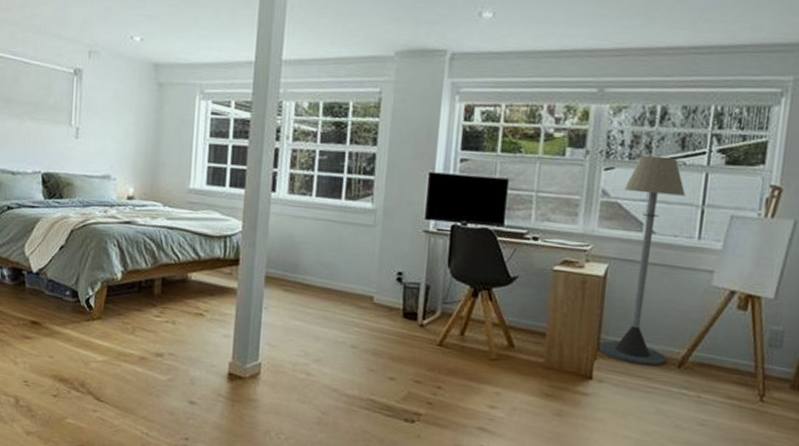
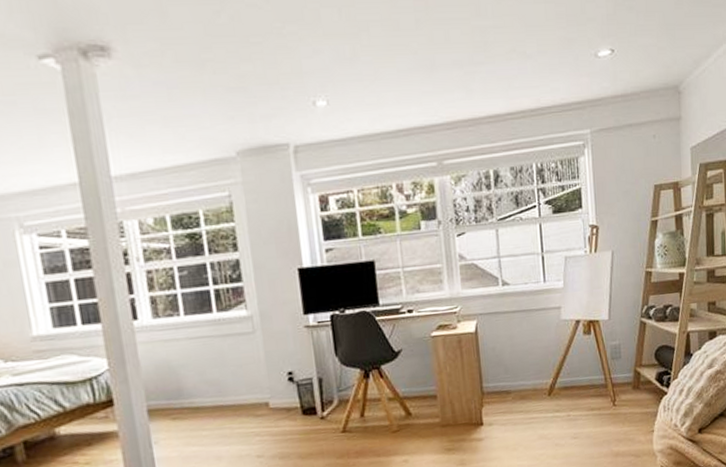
floor lamp: present [599,155,686,367] -> none [476,214,539,403]

